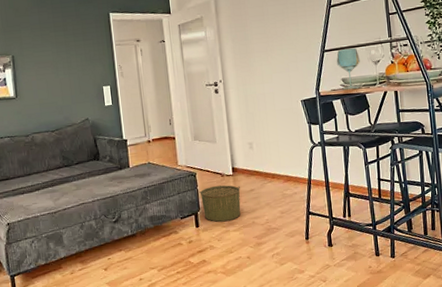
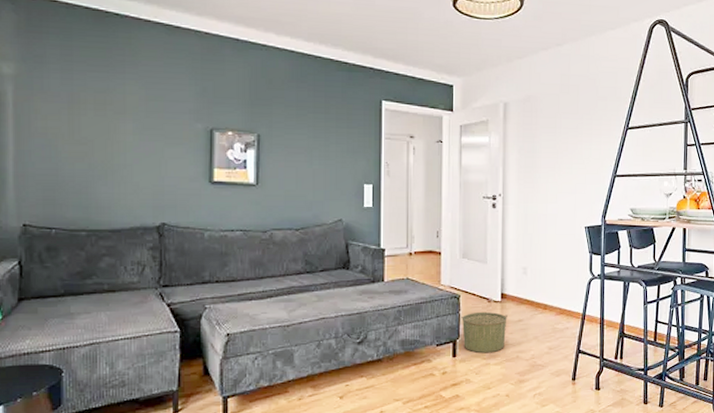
wine glass: present [336,48,361,90] -> none [627,176,653,221]

